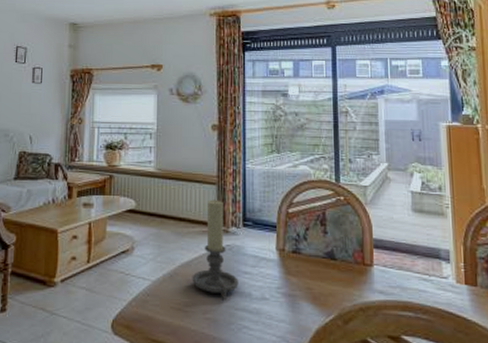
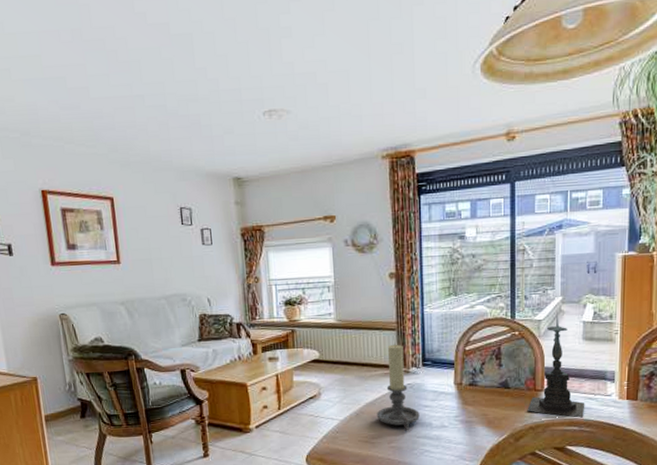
candle holder: none [356,183,420,302] -> present [527,316,585,418]

